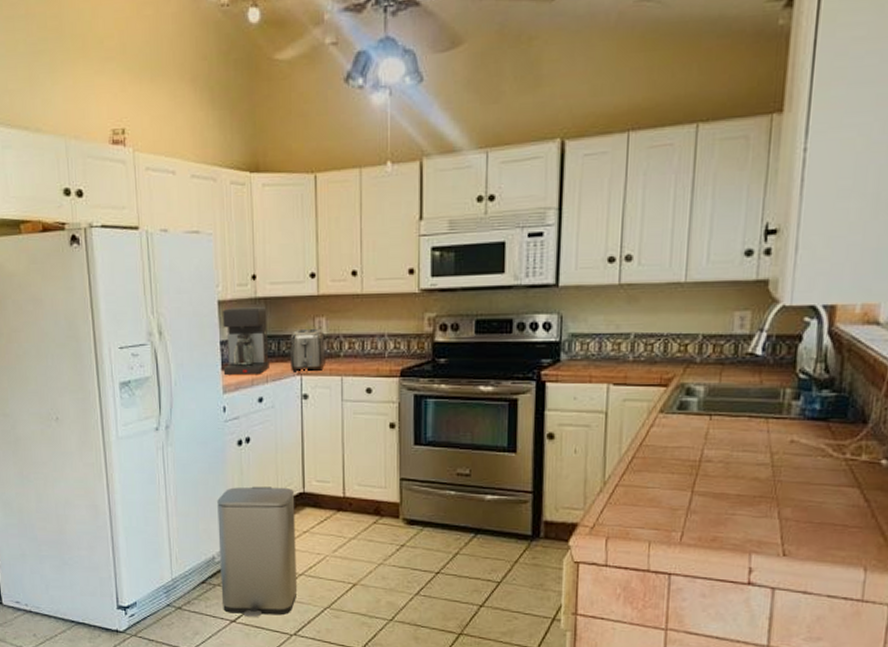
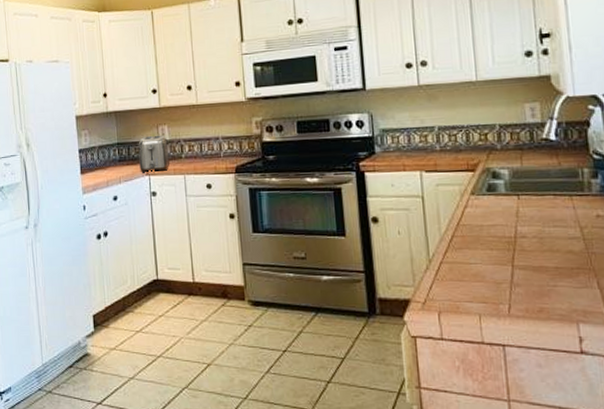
pedal bin: present [217,486,298,618] -> none [81,275,157,400]
coffee maker: present [222,307,269,376] -> none [79,119,122,179]

